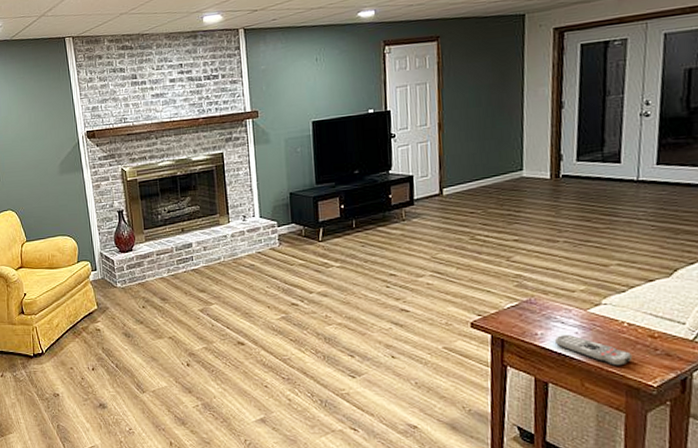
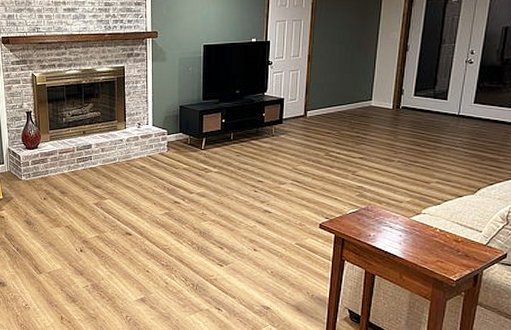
remote control: present [554,335,633,366] -> none [383,237,441,263]

